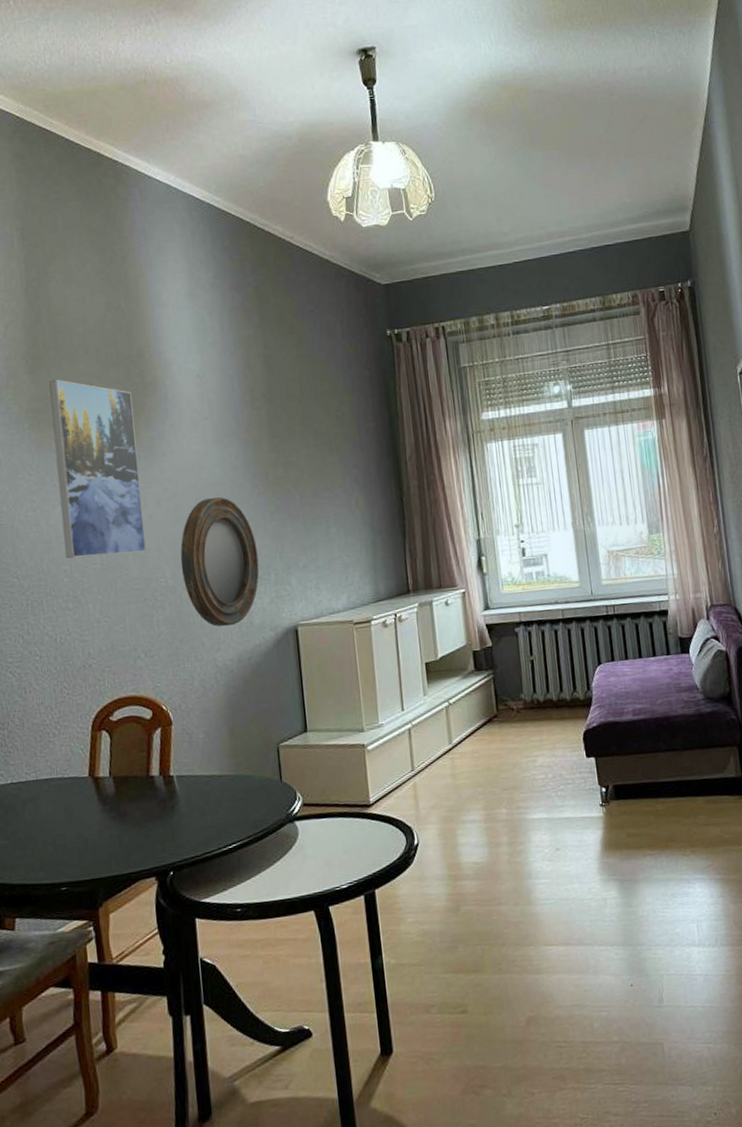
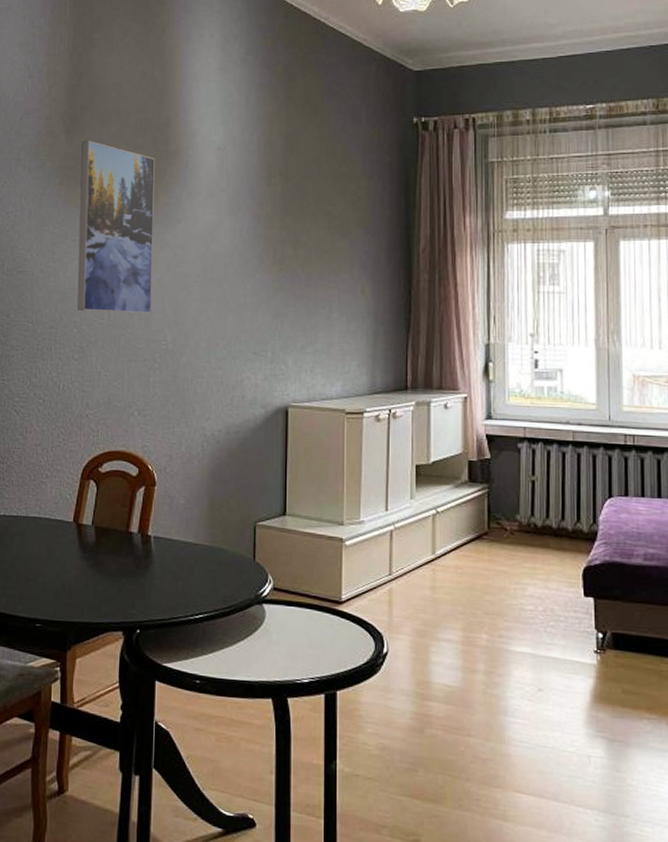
home mirror: present [180,497,260,627] -> none [182,269,257,397]

